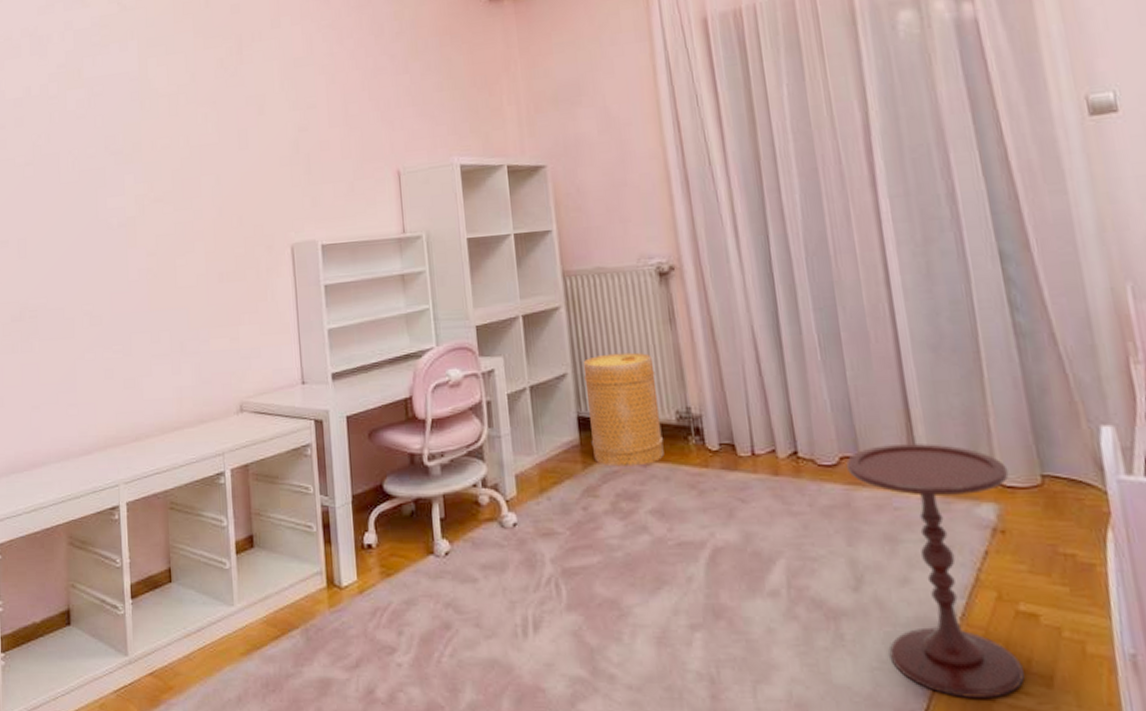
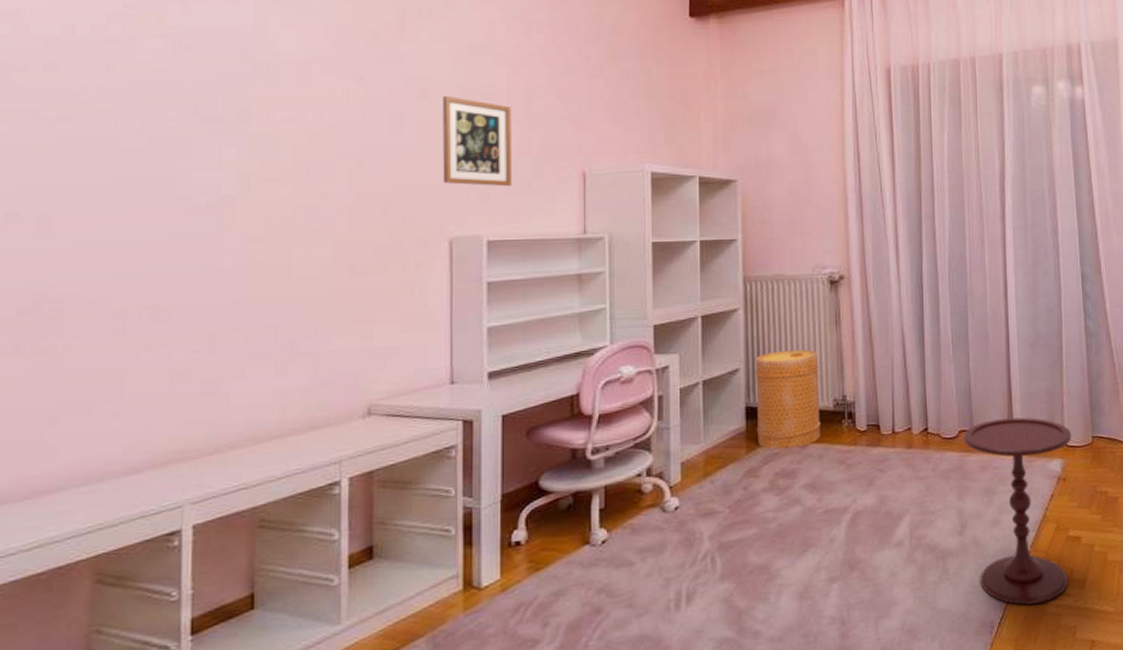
picture frame: none [276,109,338,193] -> present [442,95,513,187]

